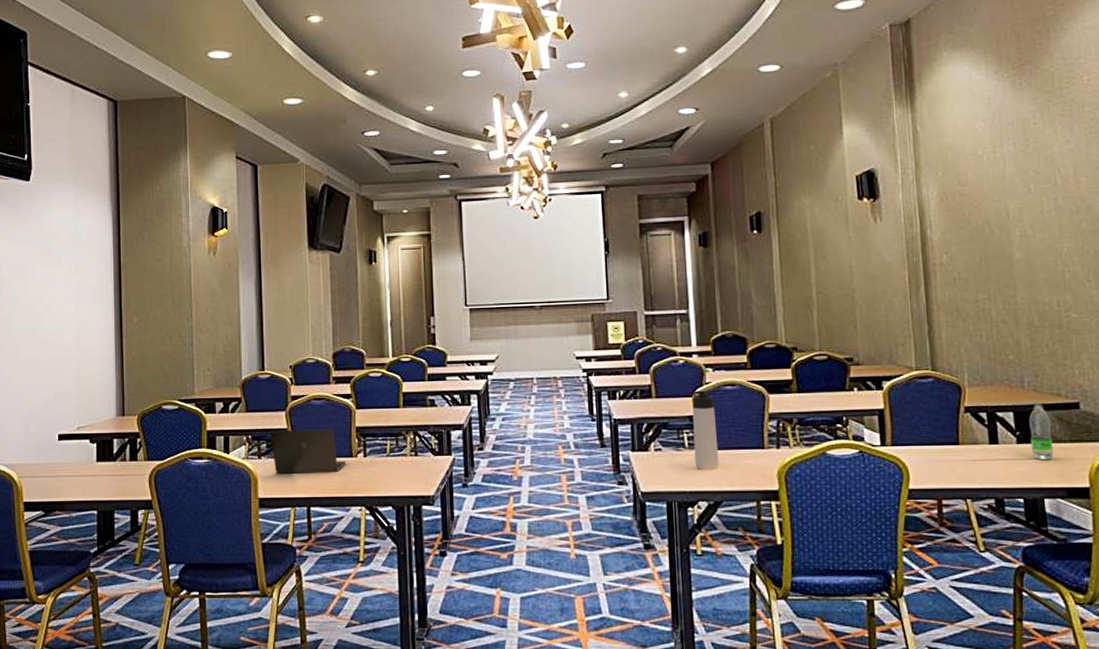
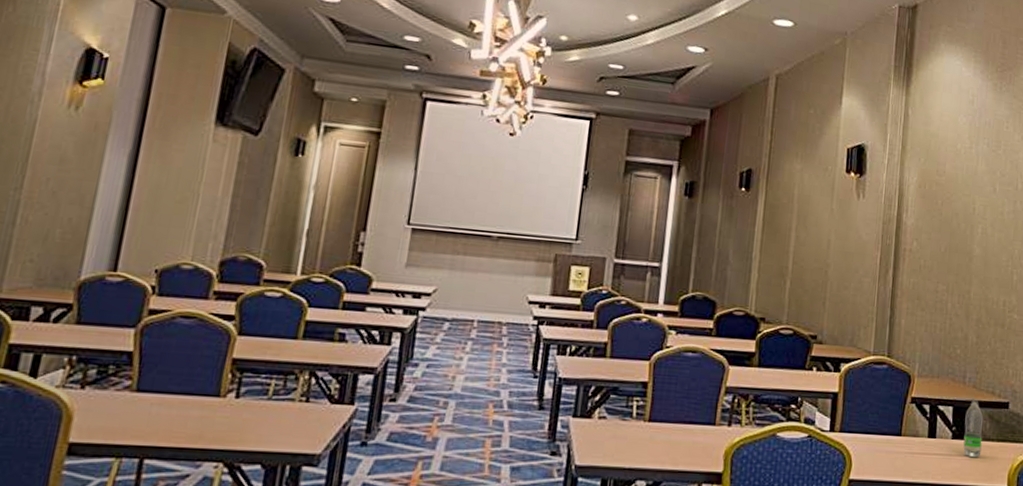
laptop: present [270,429,347,474] -> none [102,352,210,416]
thermos bottle: present [692,391,719,470] -> none [640,354,672,446]

